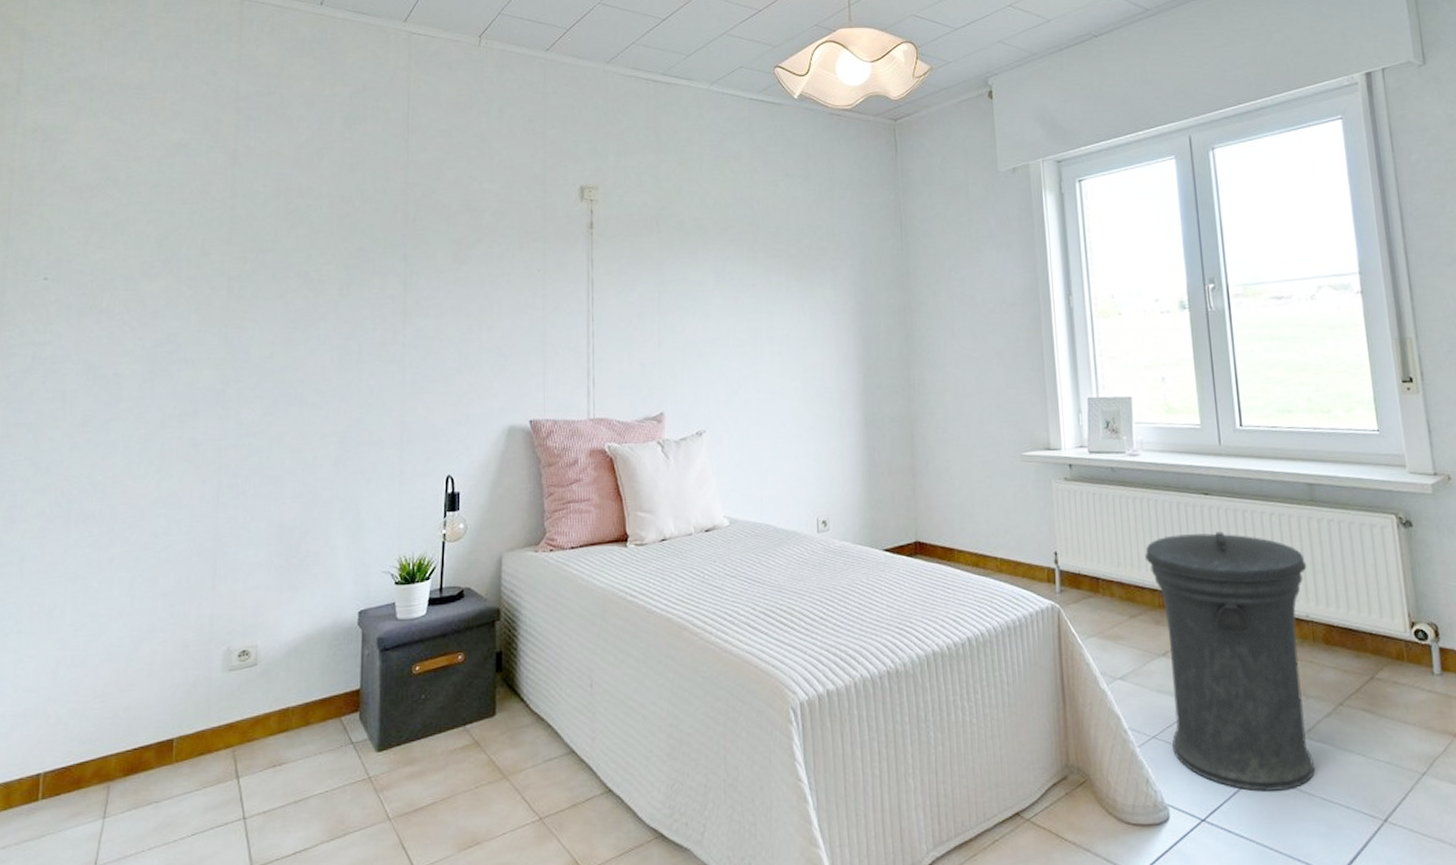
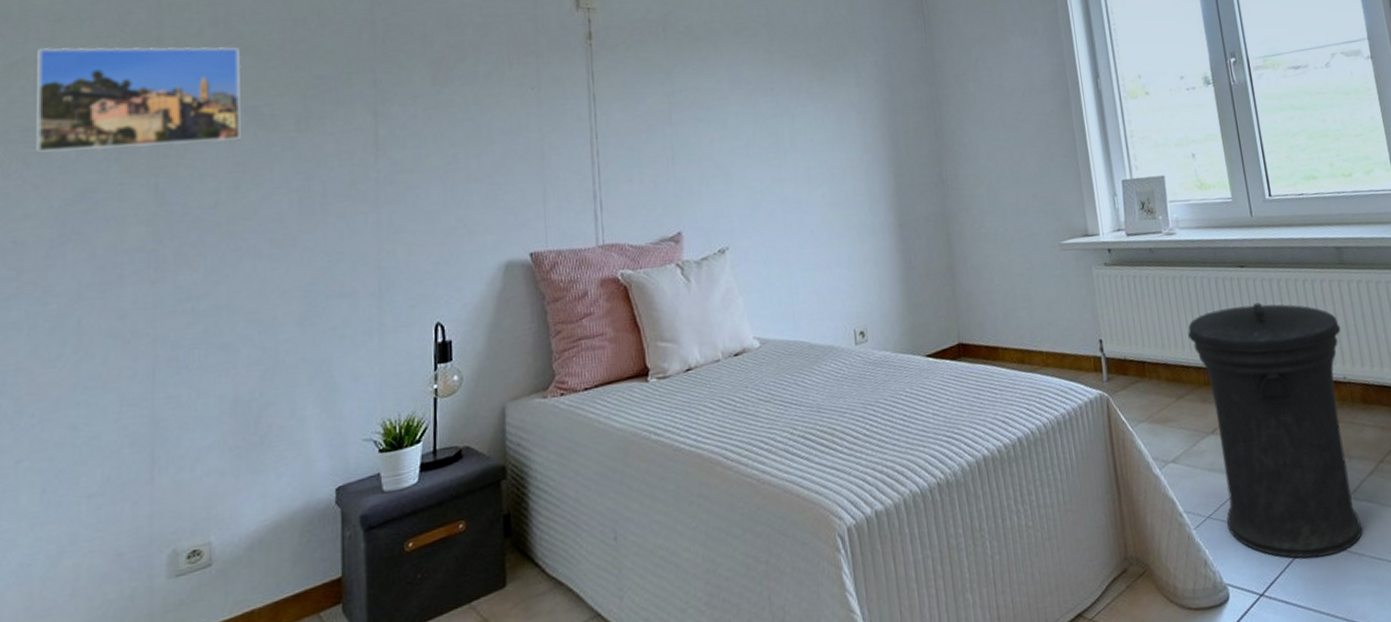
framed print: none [134,209,297,301] -> present [36,46,241,154]

